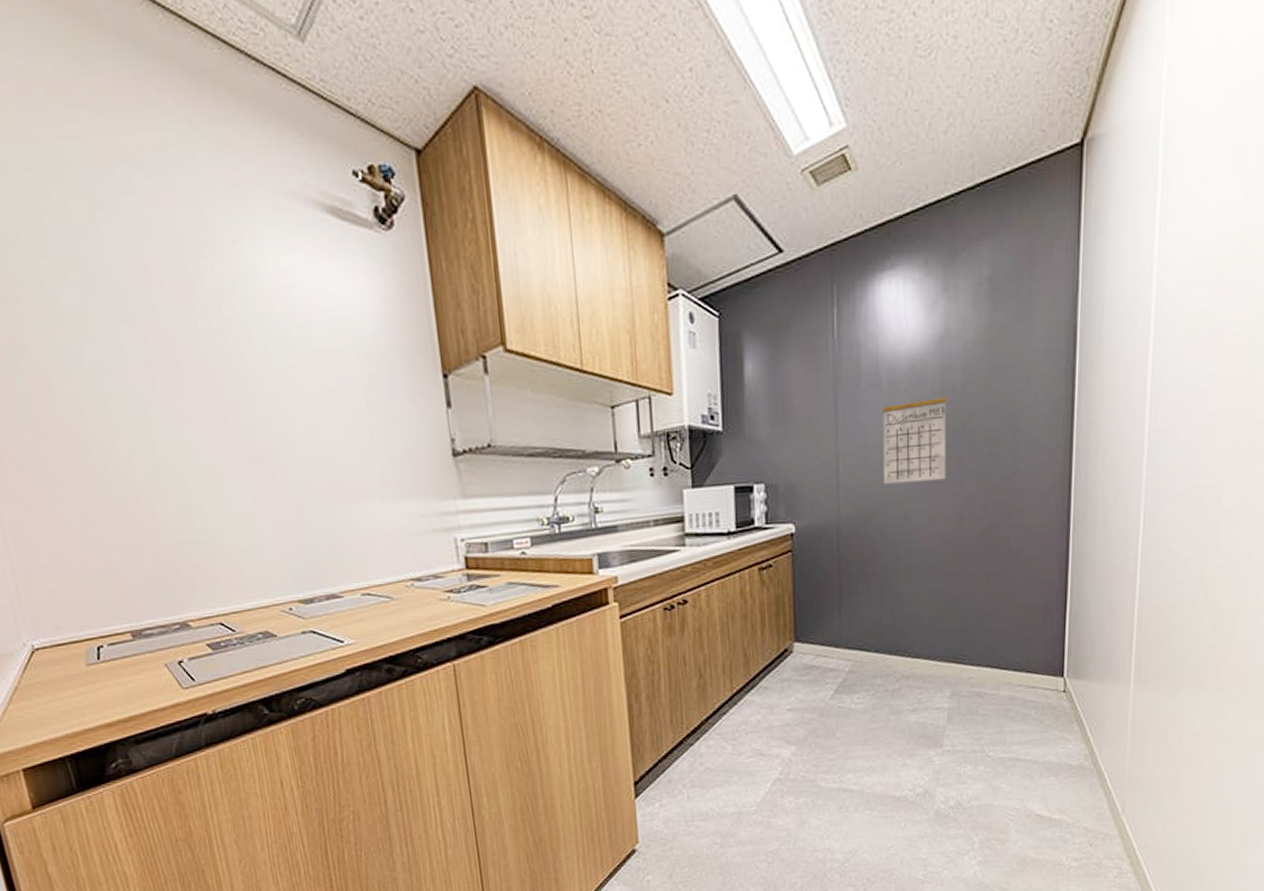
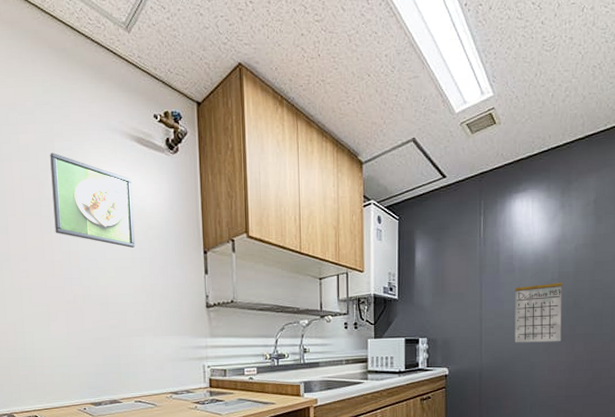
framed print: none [200,234,342,374] -> present [50,153,135,248]

